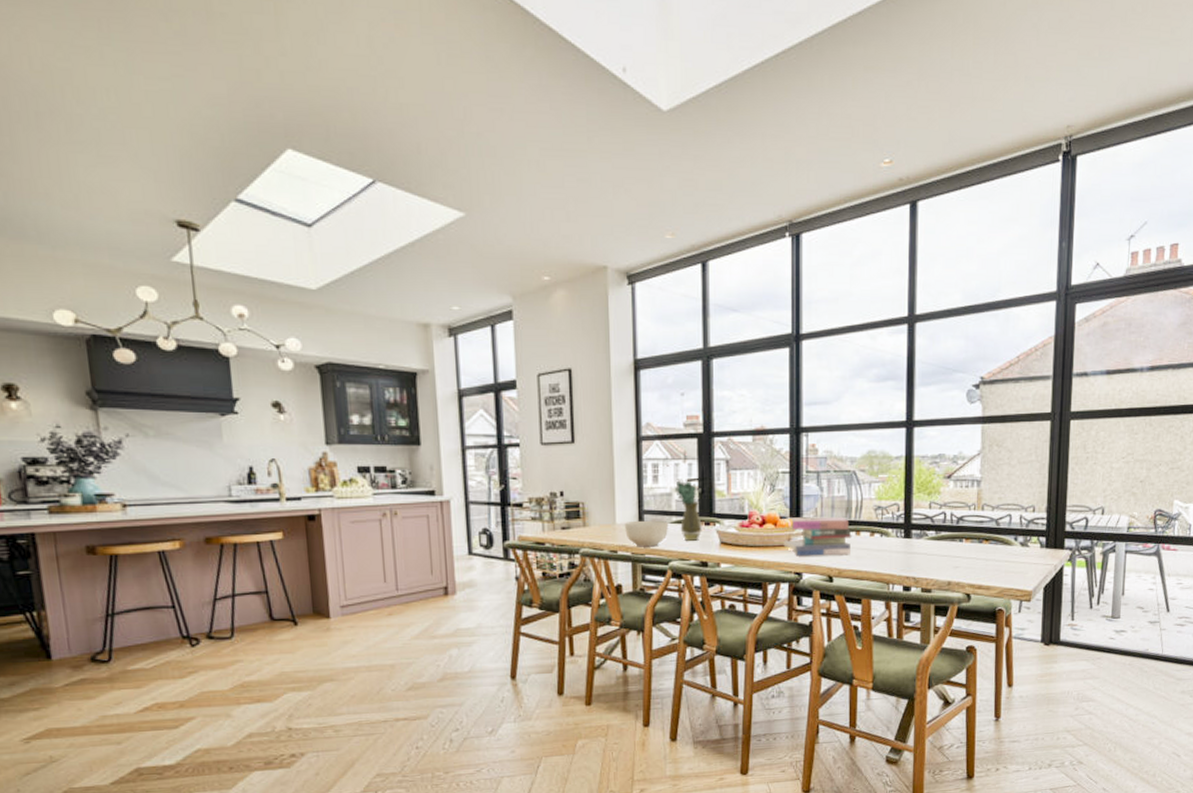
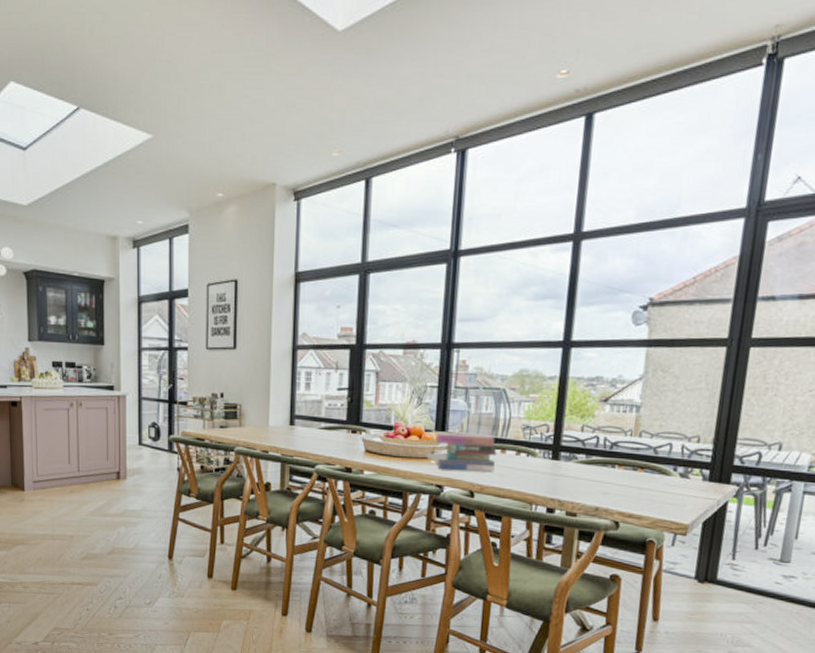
bowl: present [624,520,669,547] -> none [276,424,318,450]
vase: present [675,479,702,541] -> none [326,387,349,447]

